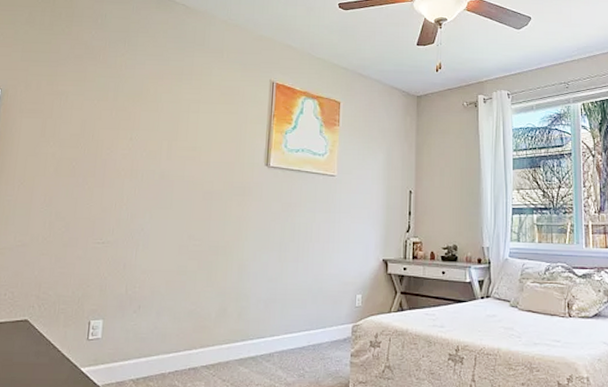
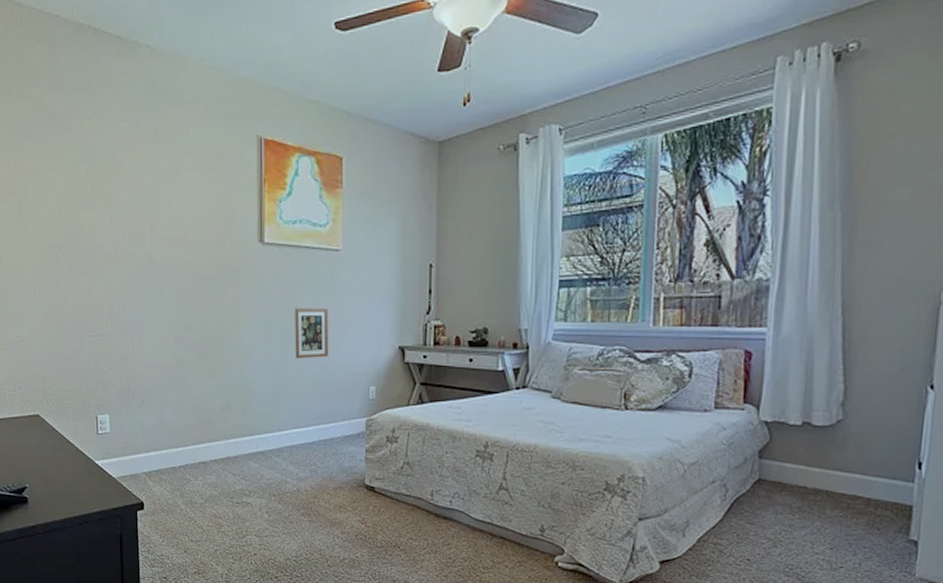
picture frame: none [291,224,323,269] -> present [295,308,329,359]

